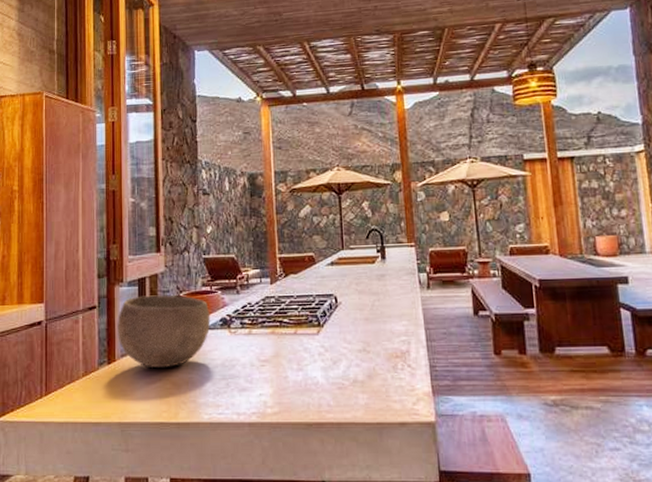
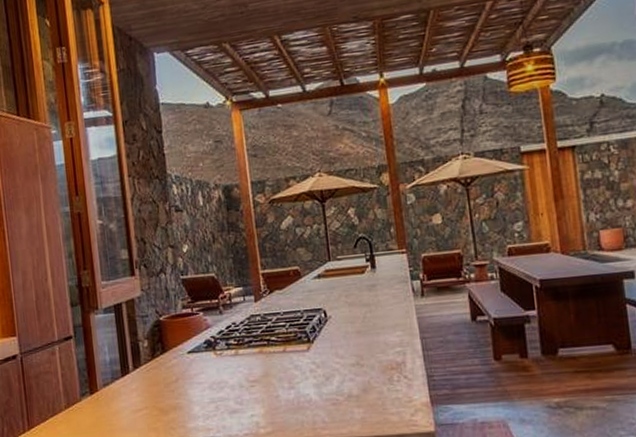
bowl: present [117,295,211,369] -> none [96,319,195,396]

